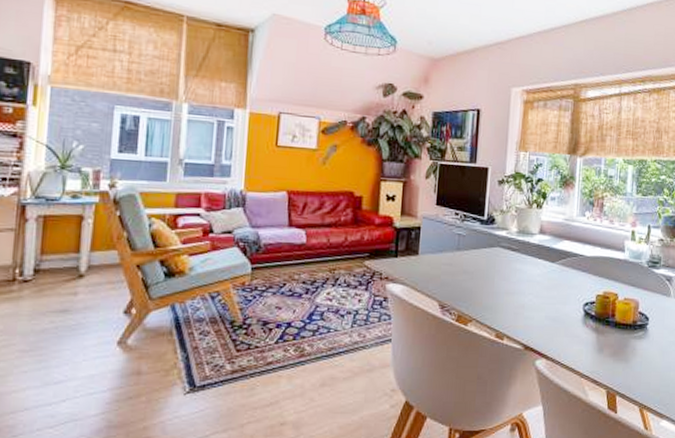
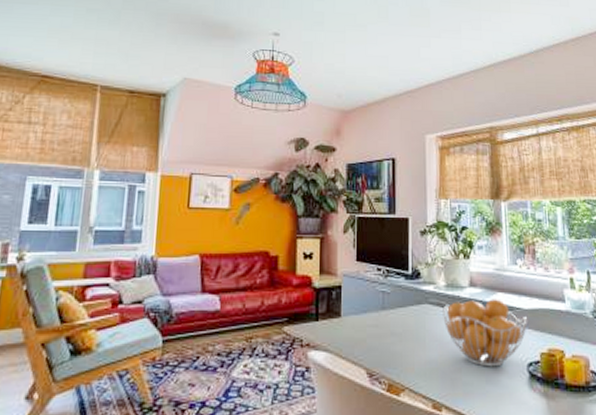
fruit basket: none [512,246,589,305] -> present [443,299,528,367]

